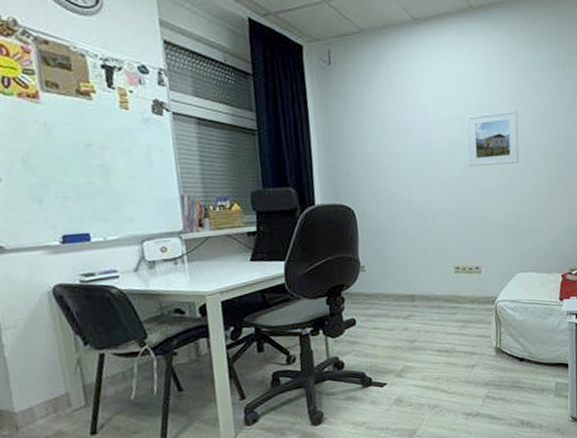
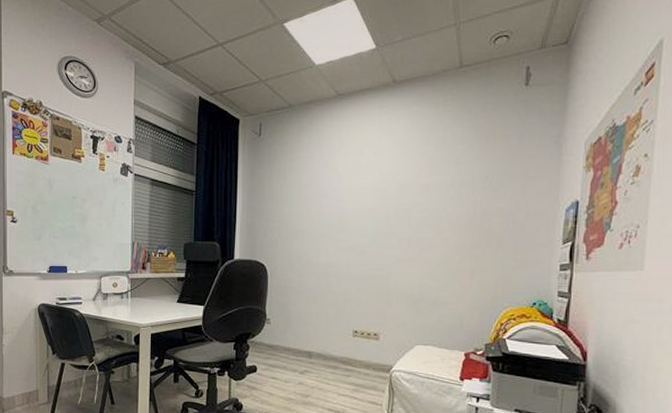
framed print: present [466,109,519,168] -> none [377,181,432,236]

